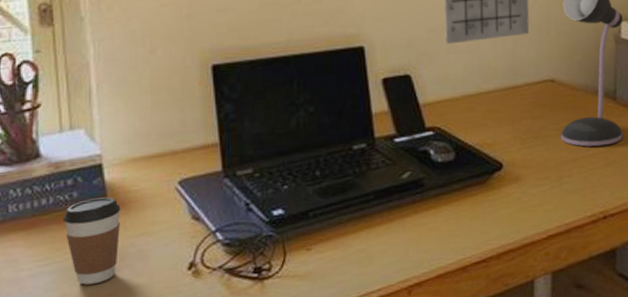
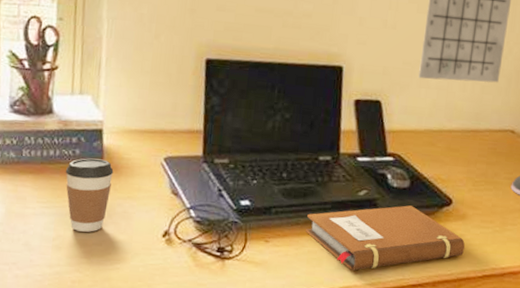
notebook: none [350,178,524,261] -> present [306,205,465,271]

